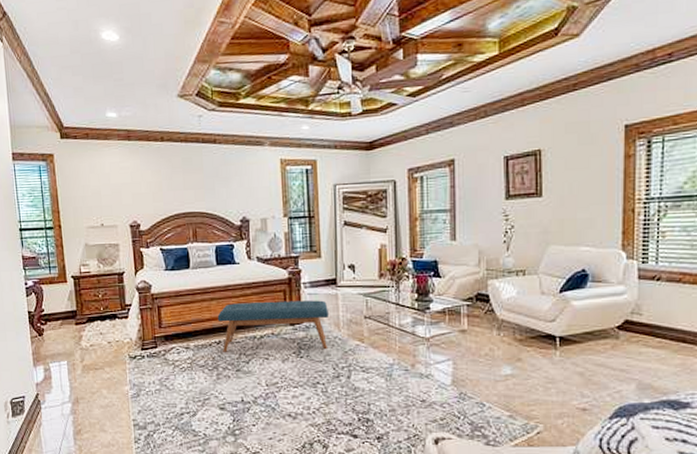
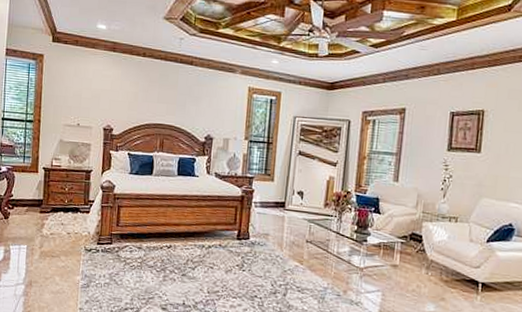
bench: present [217,300,329,352] -> none [171,212,274,266]

